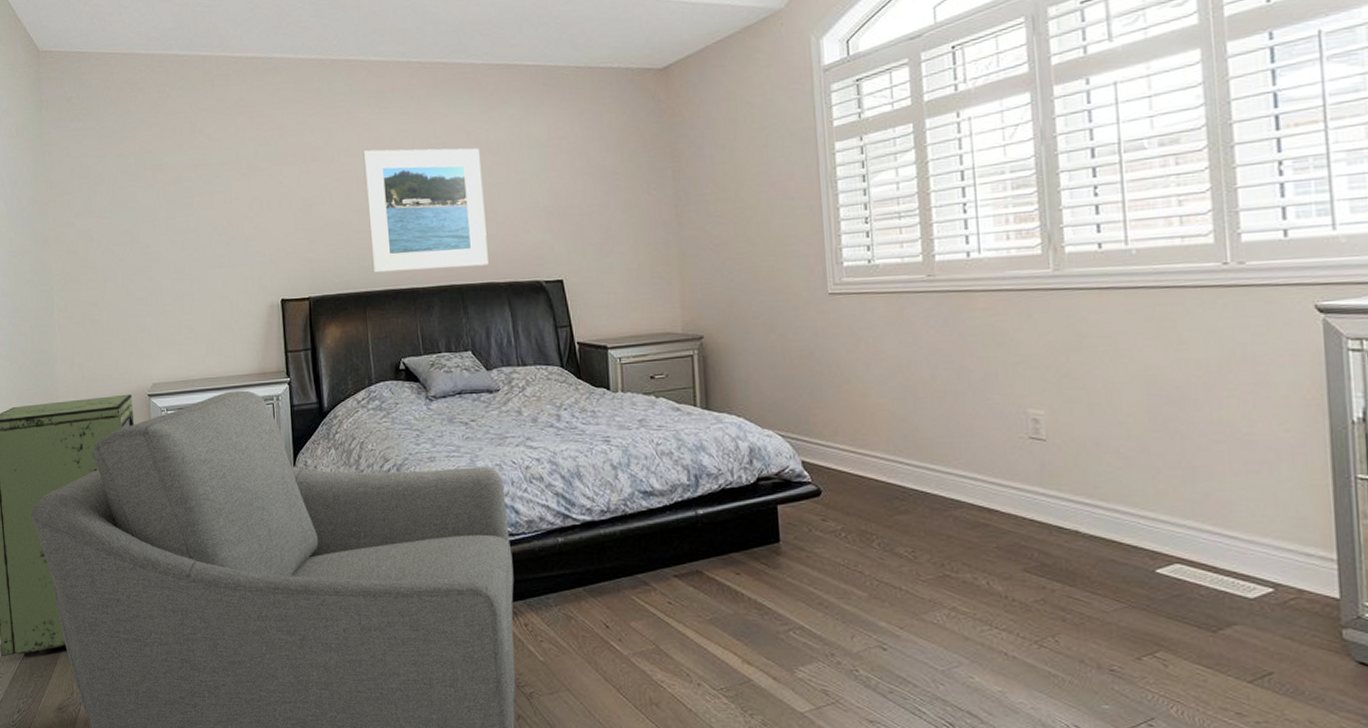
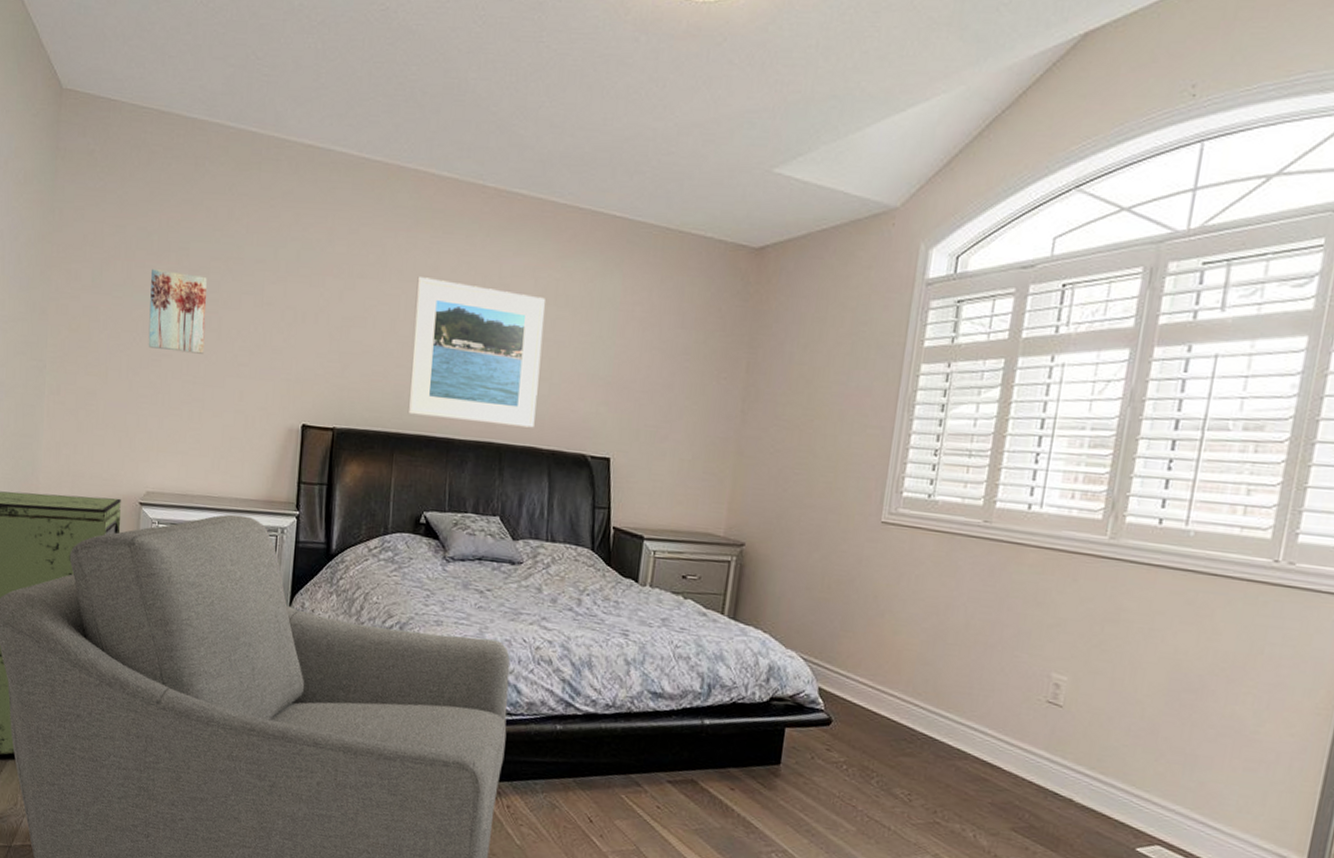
wall art: none [133,185,187,256] -> present [148,269,207,354]

